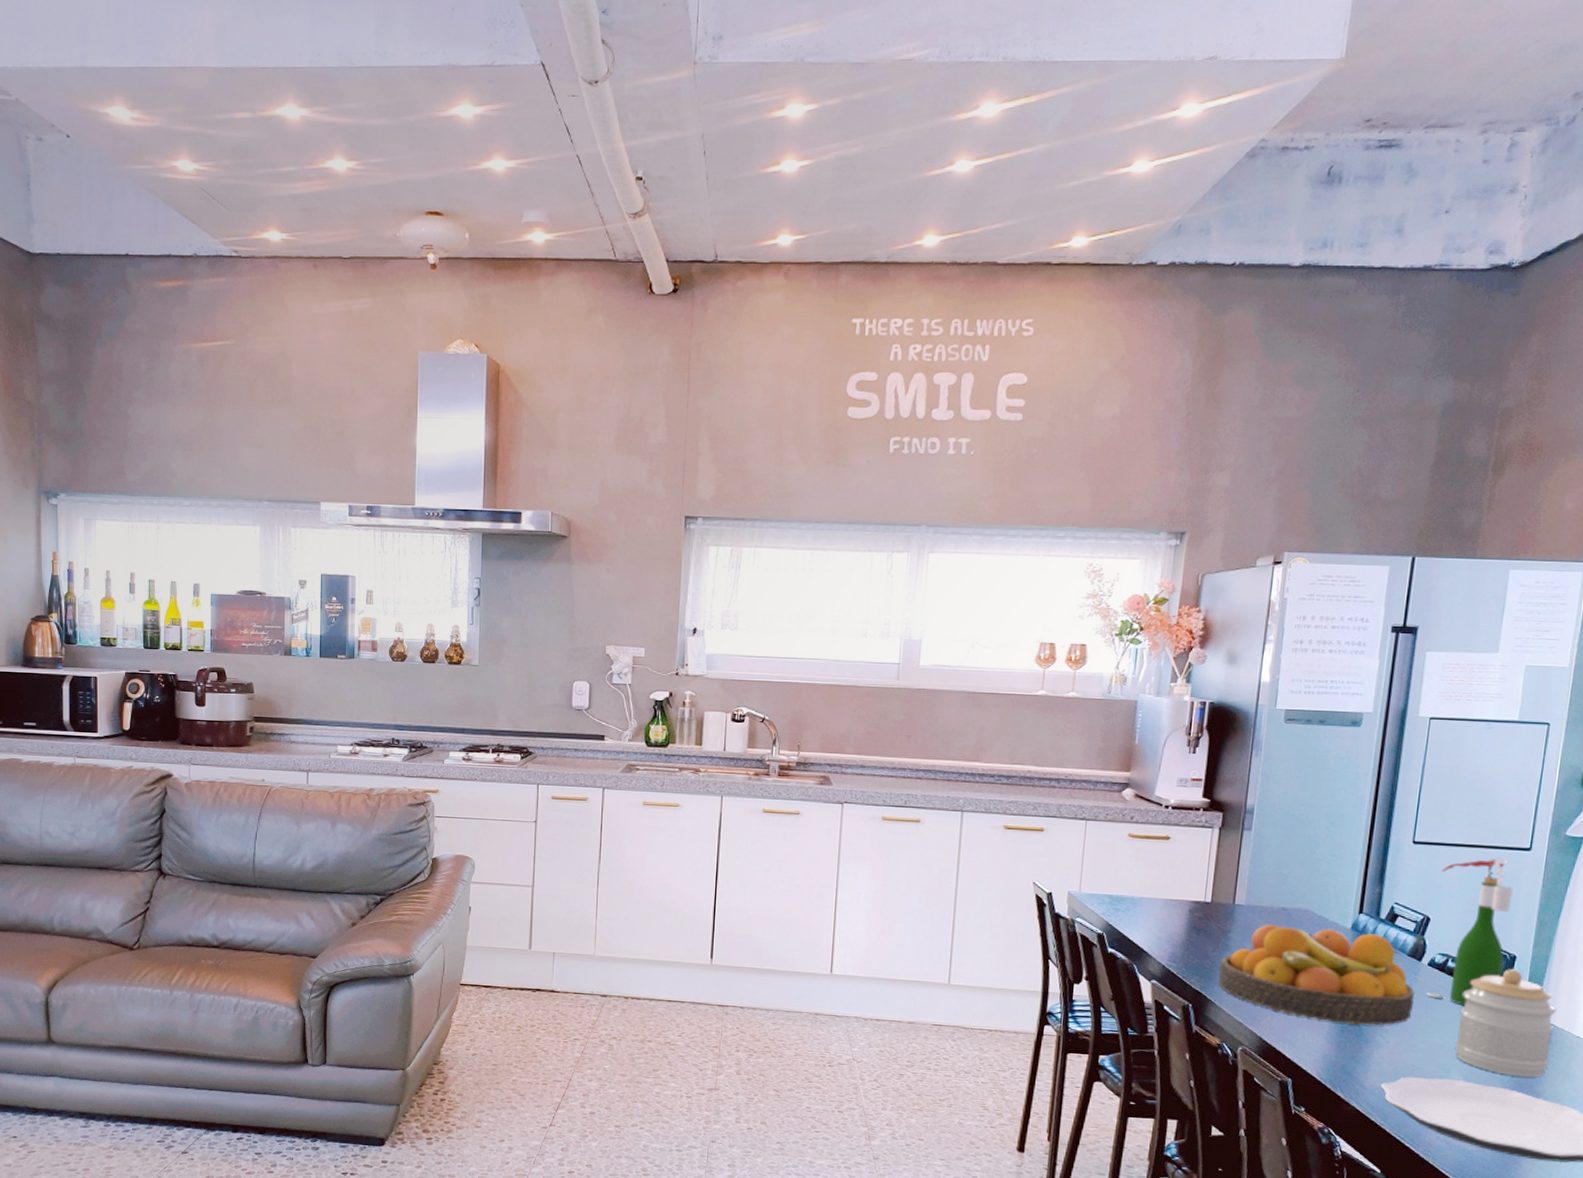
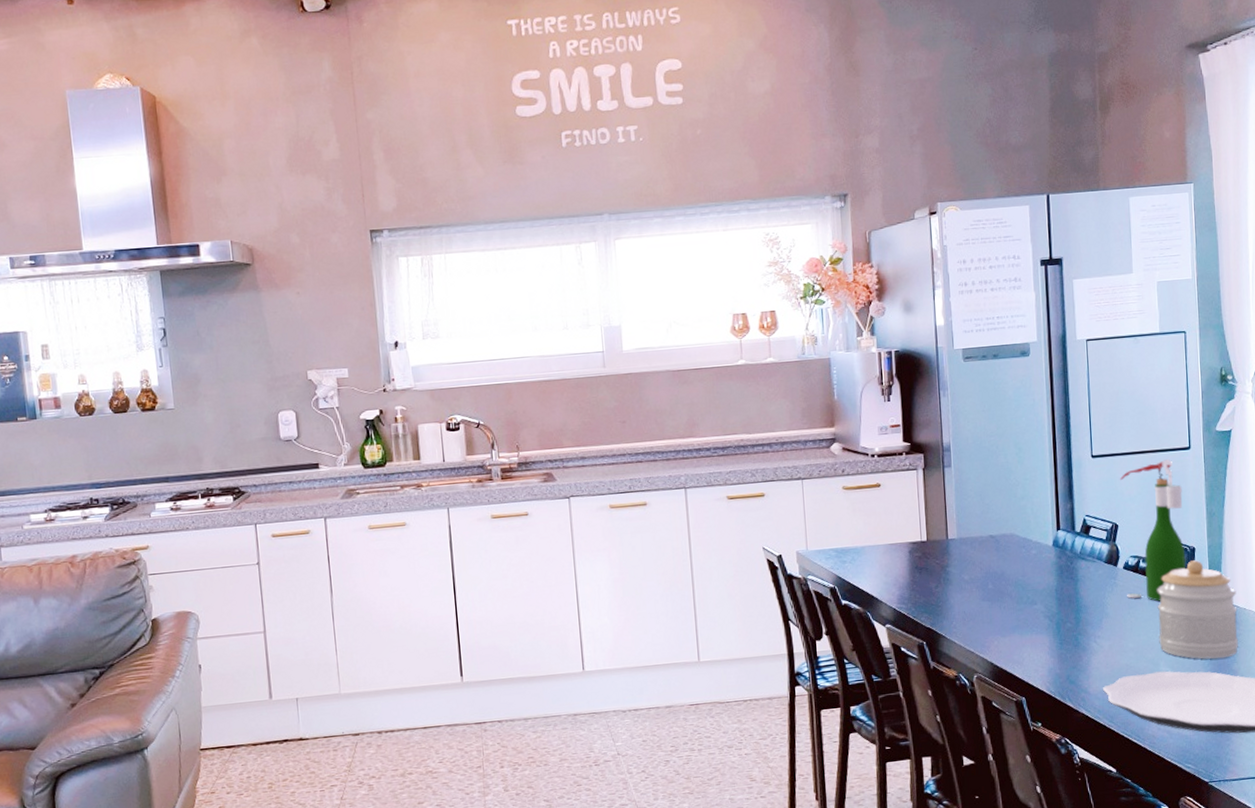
fruit bowl: present [1218,924,1415,1026] -> none [944,547,1117,637]

